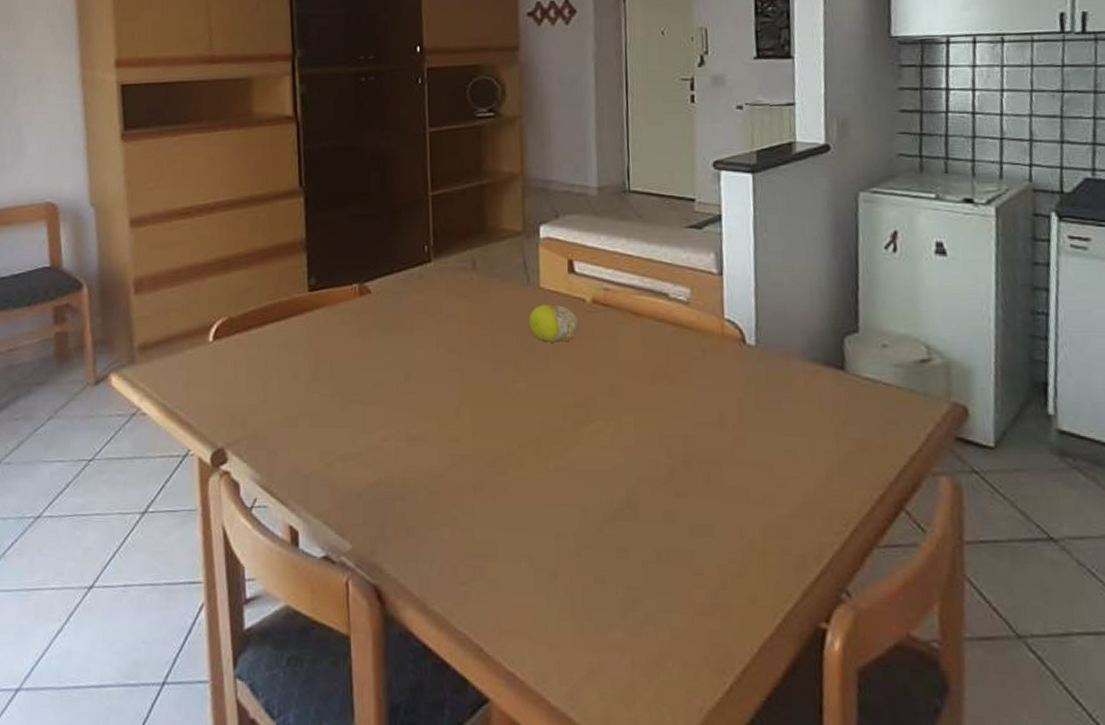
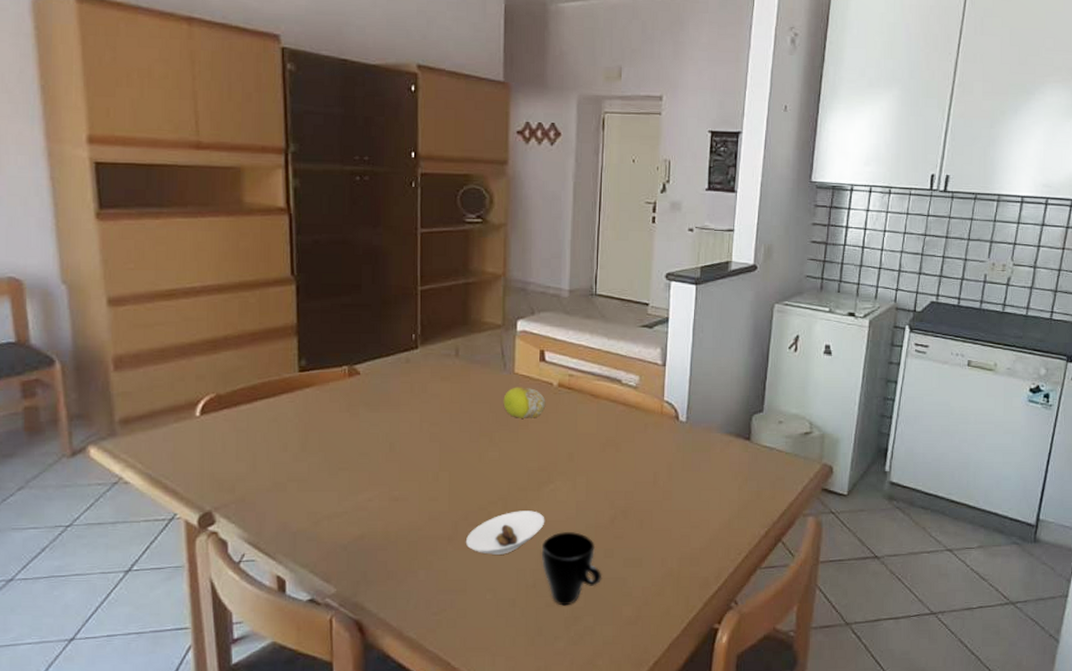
saucer: none [493,457,587,512] -> present [465,511,545,555]
cup: none [584,486,664,584] -> present [541,532,603,606]

